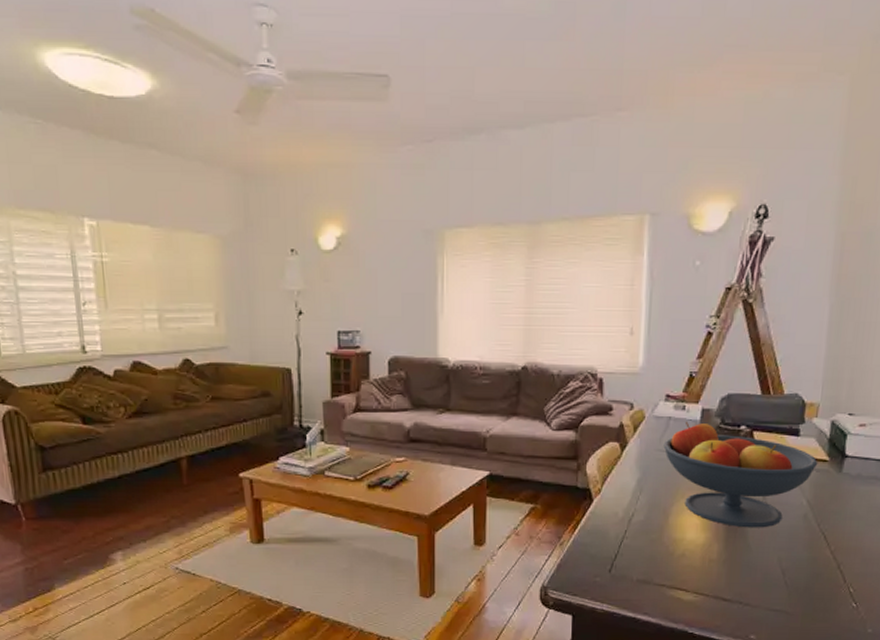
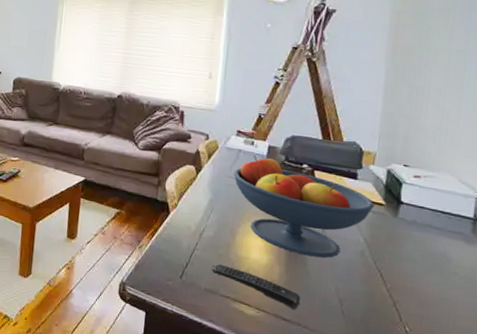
remote control: none [641,551,742,587] -> present [210,264,301,310]

